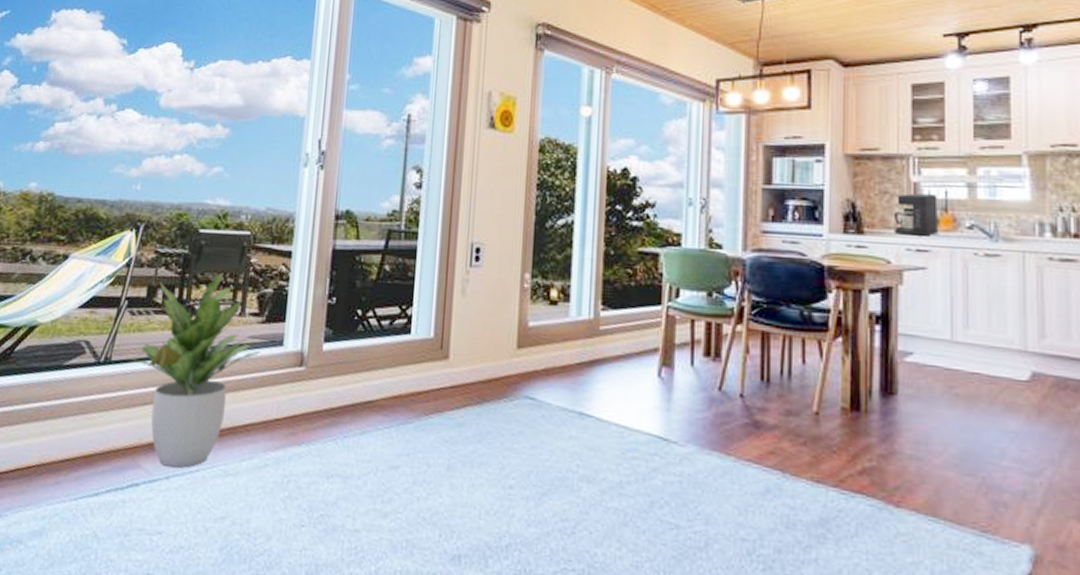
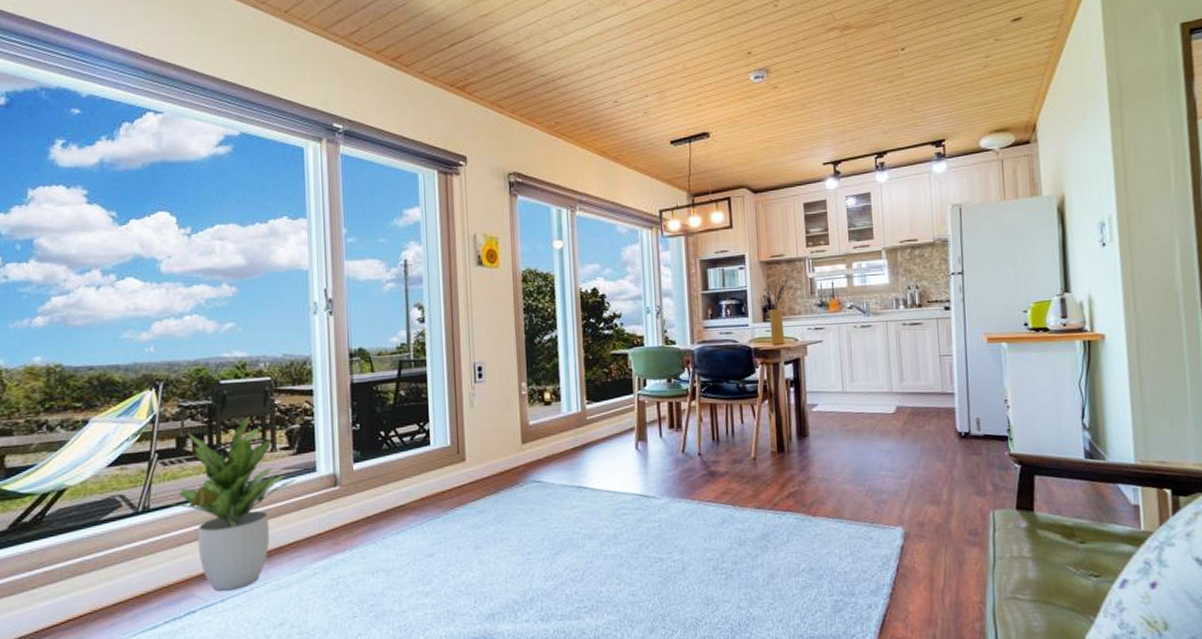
vase: none [847,177,882,267] -> present [764,278,788,346]
coffee maker: present [895,193,938,236] -> none [798,286,829,319]

